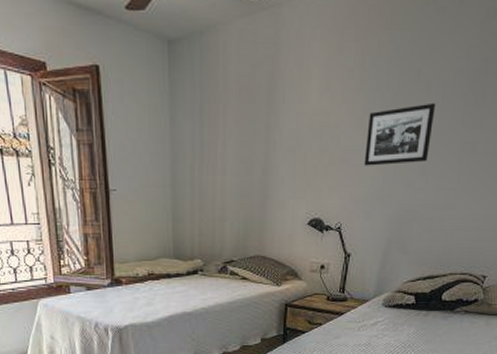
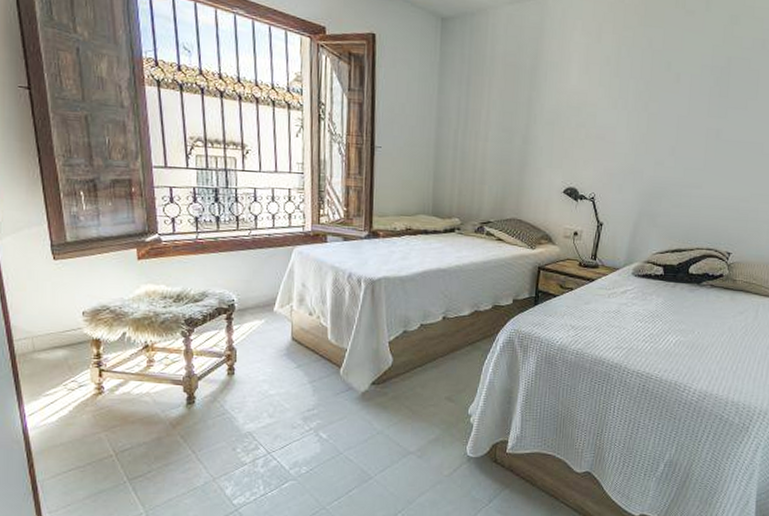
picture frame: present [364,102,436,166] -> none [618,91,684,144]

